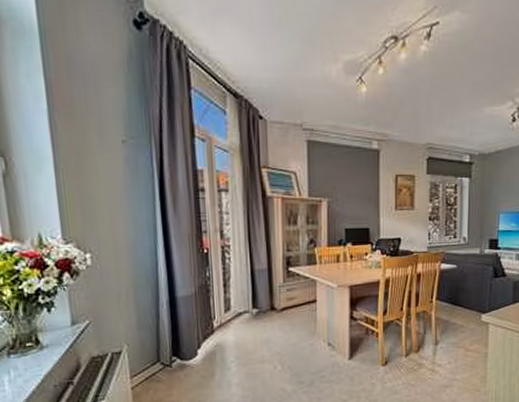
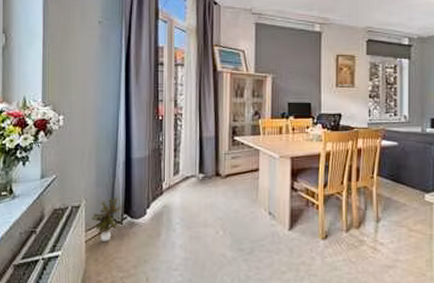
potted plant: none [135,339,172,387] -> present [91,197,124,242]

